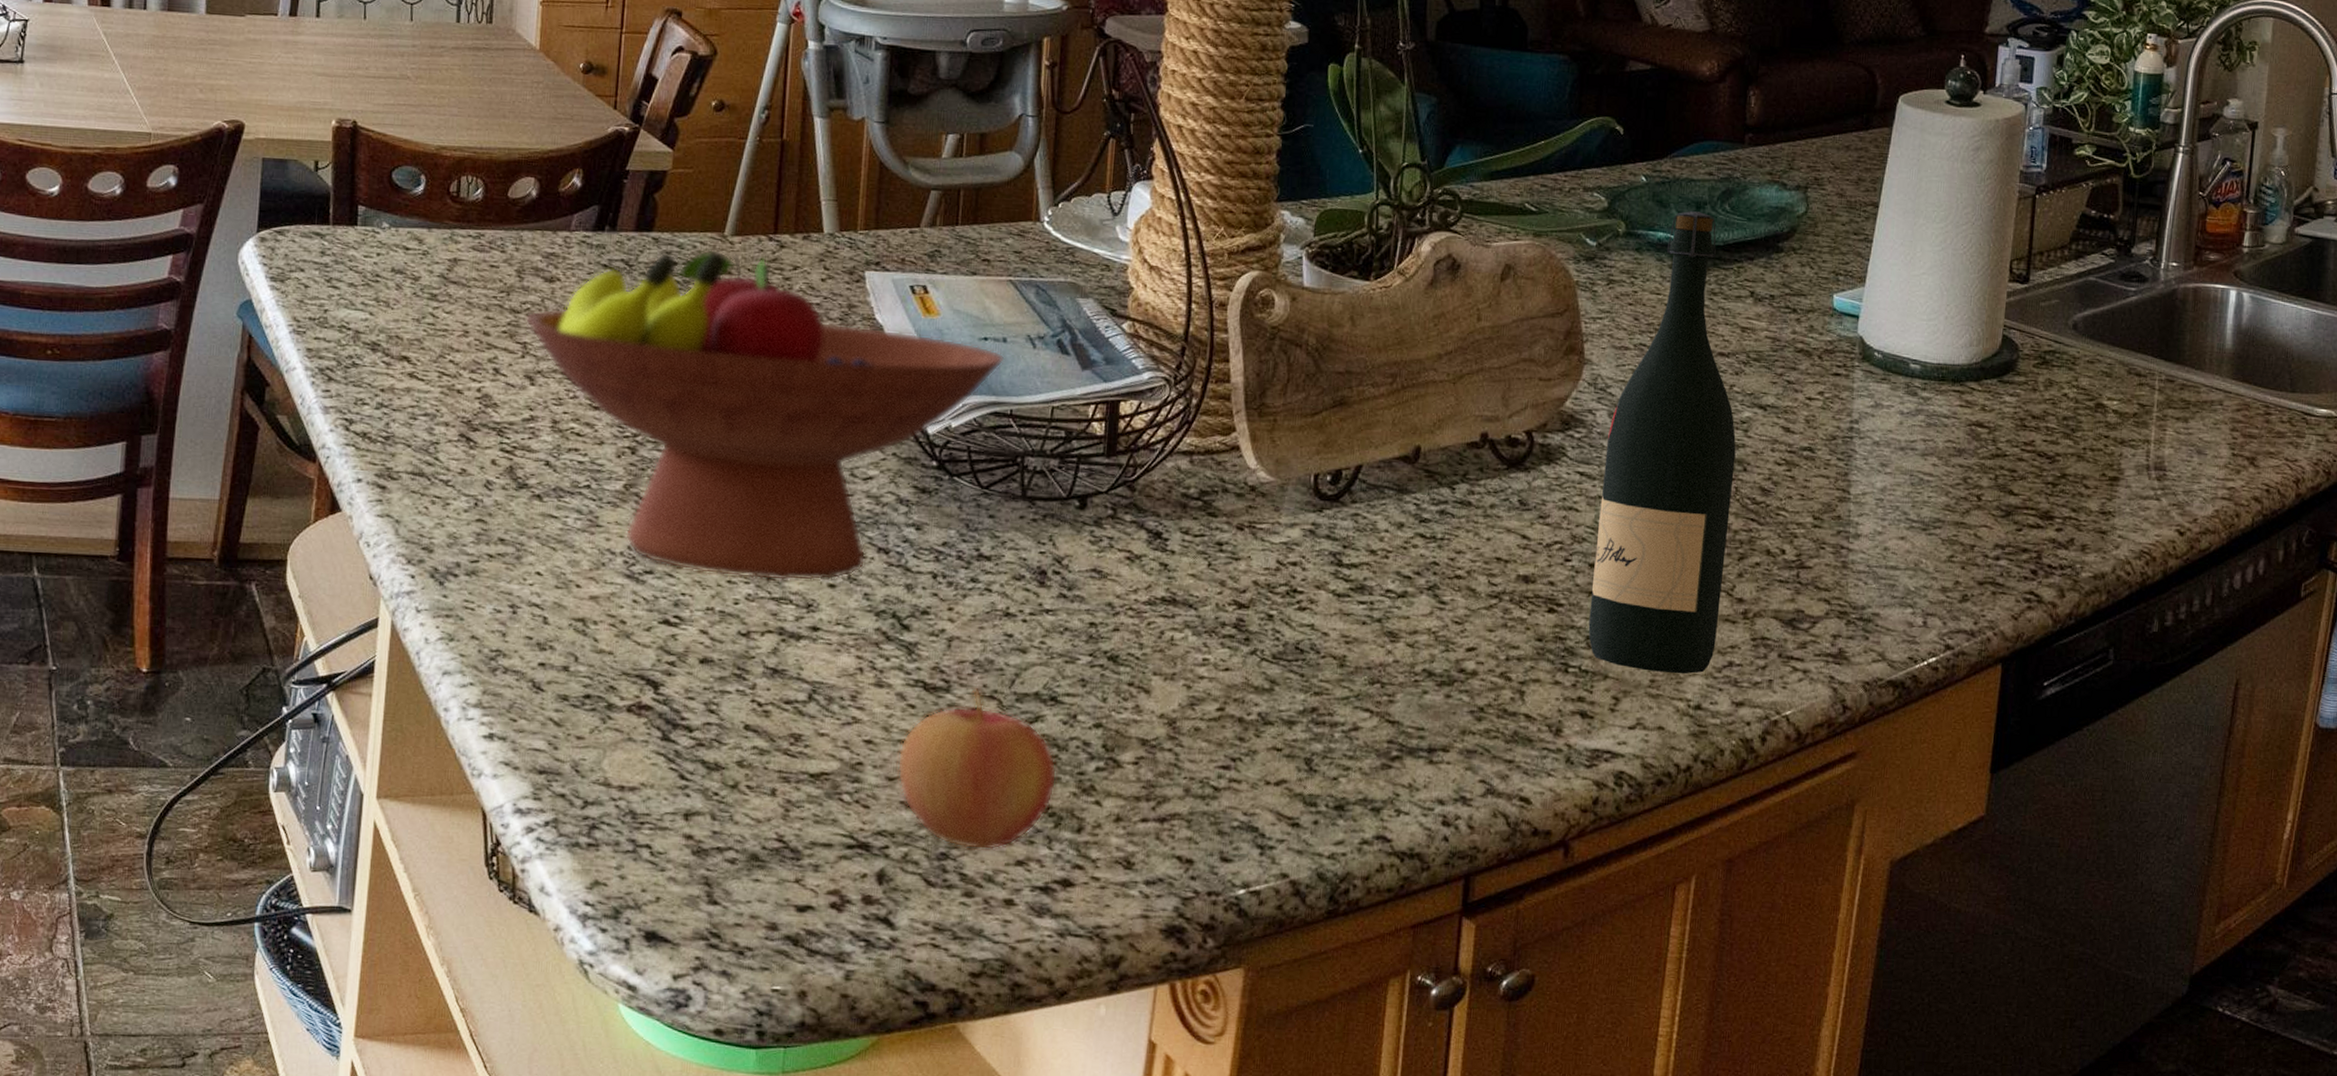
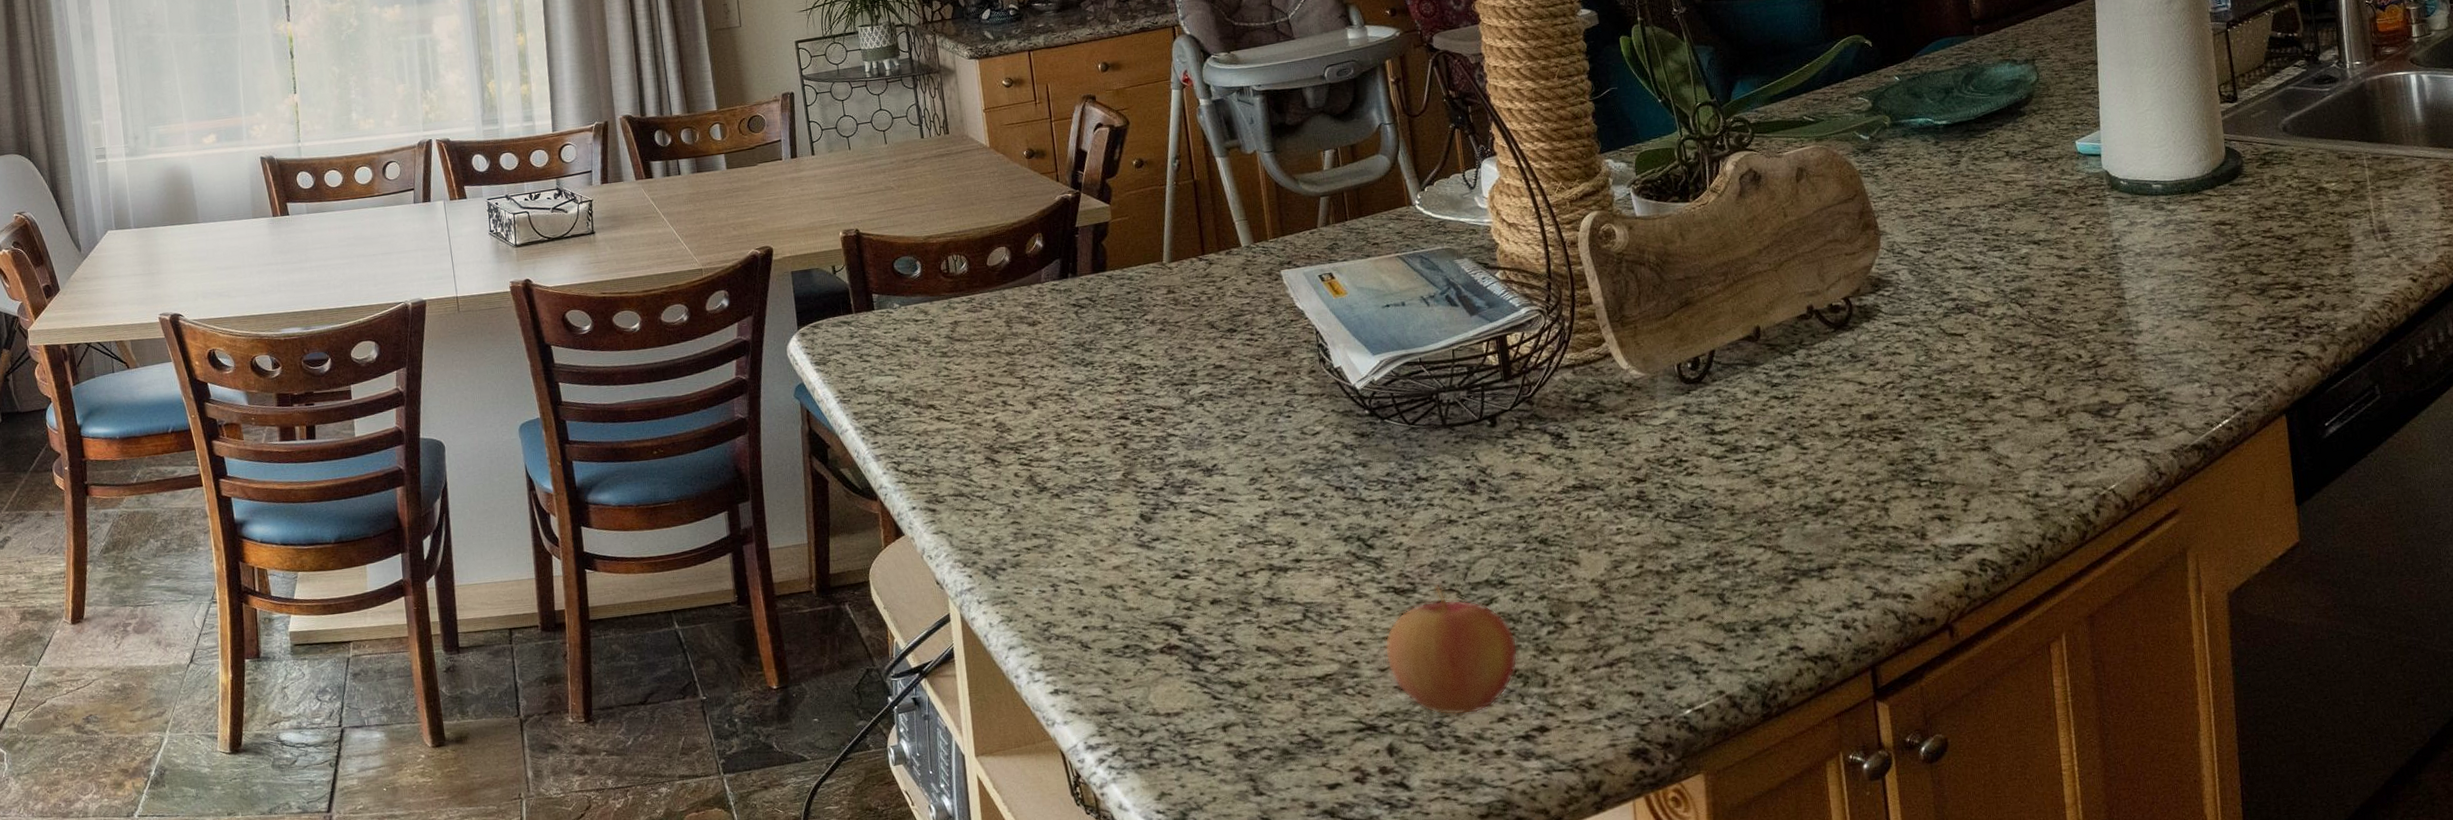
fruit bowl: present [525,249,1005,581] -> none [1019,275,1407,533]
wine bottle: present [1588,211,1736,674] -> none [1912,96,2040,474]

